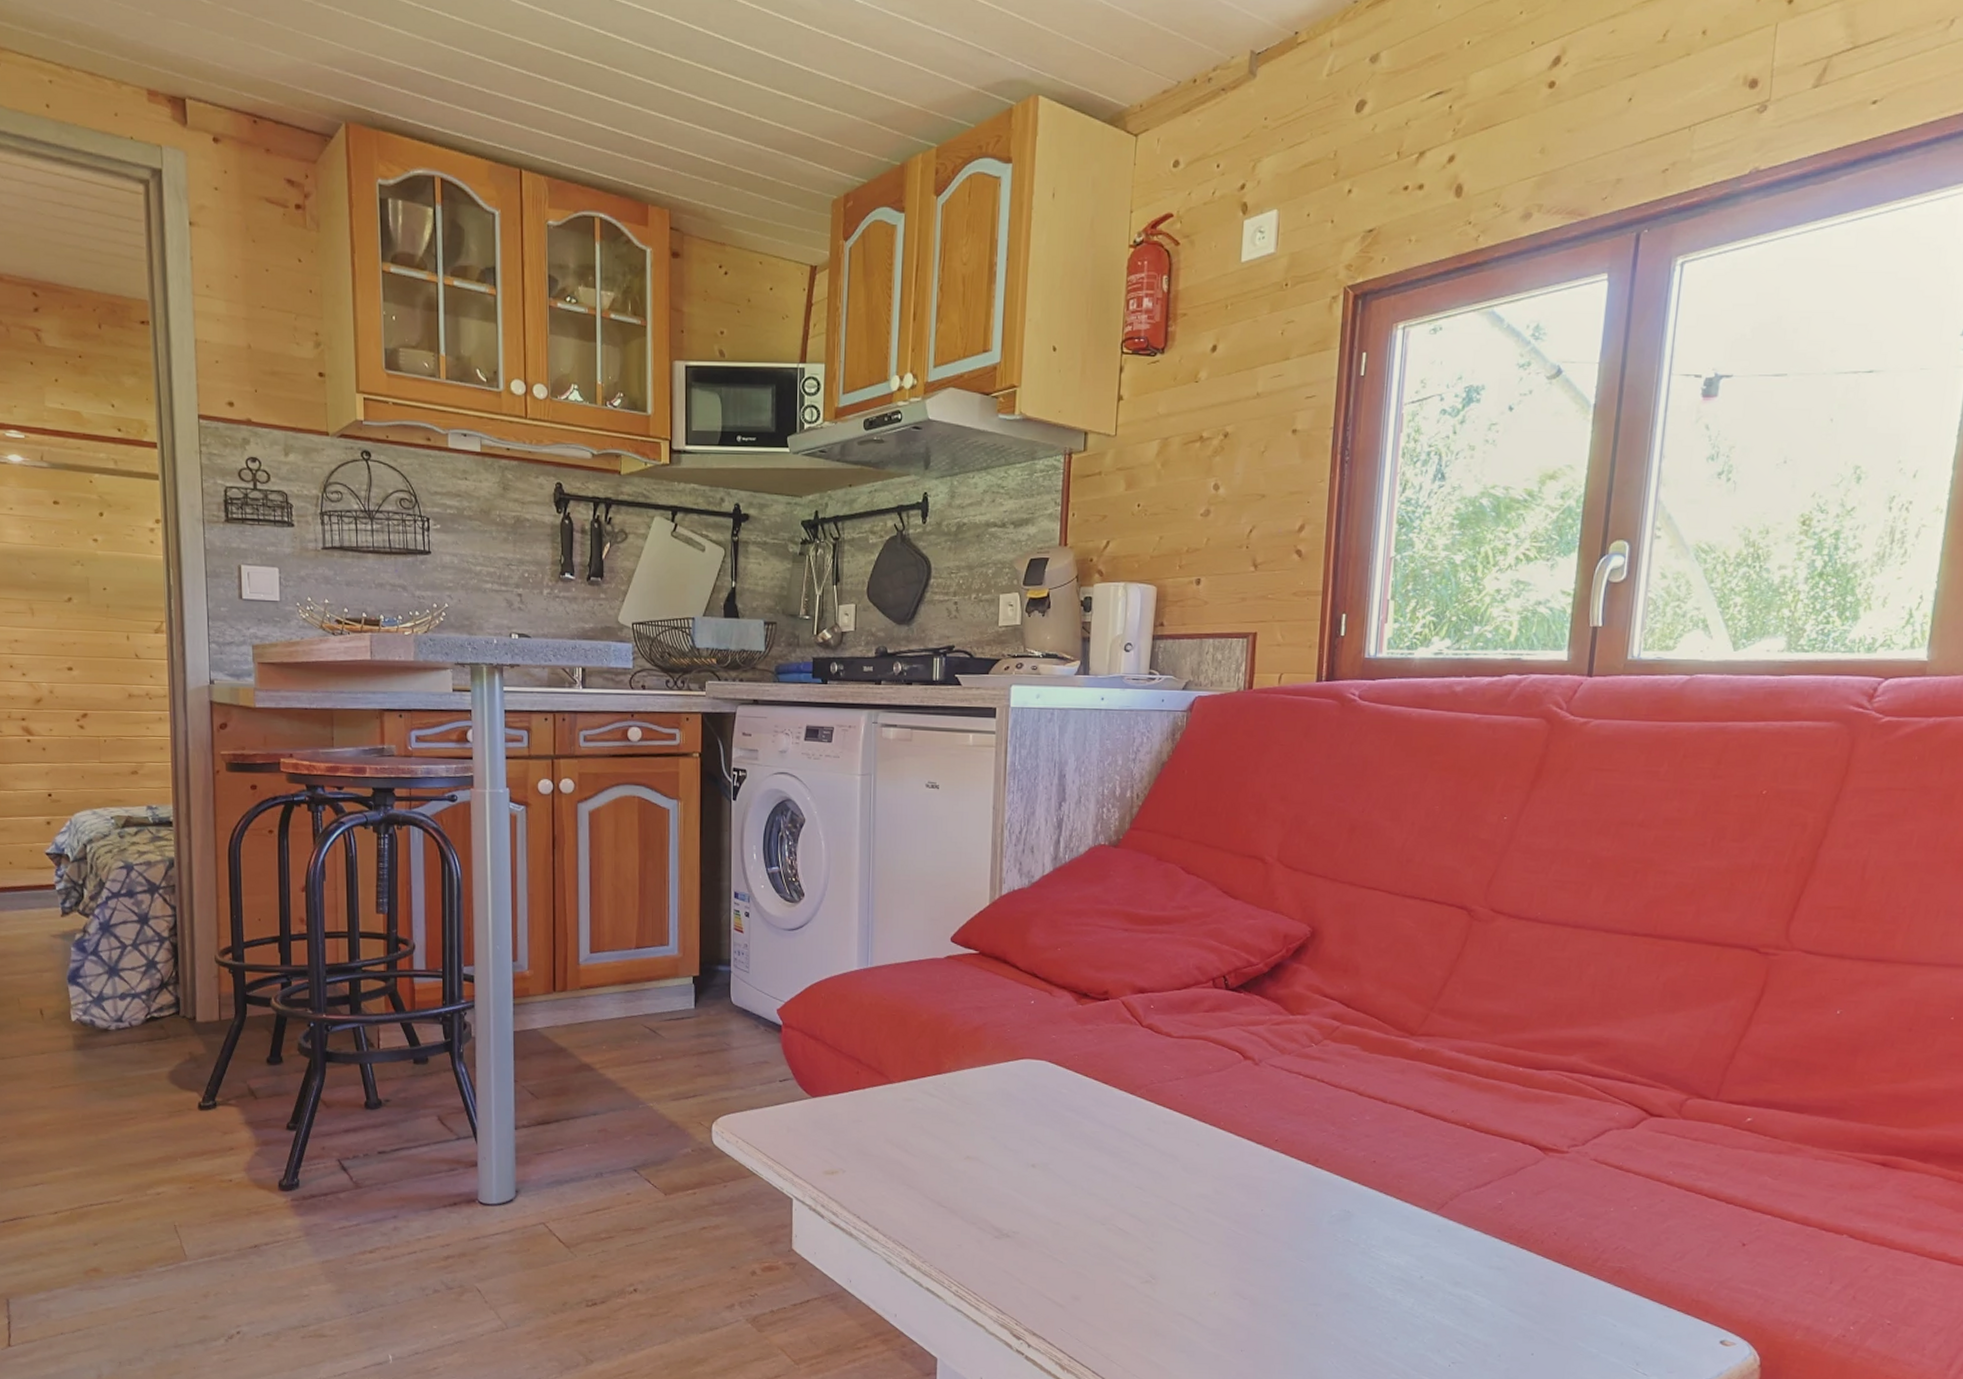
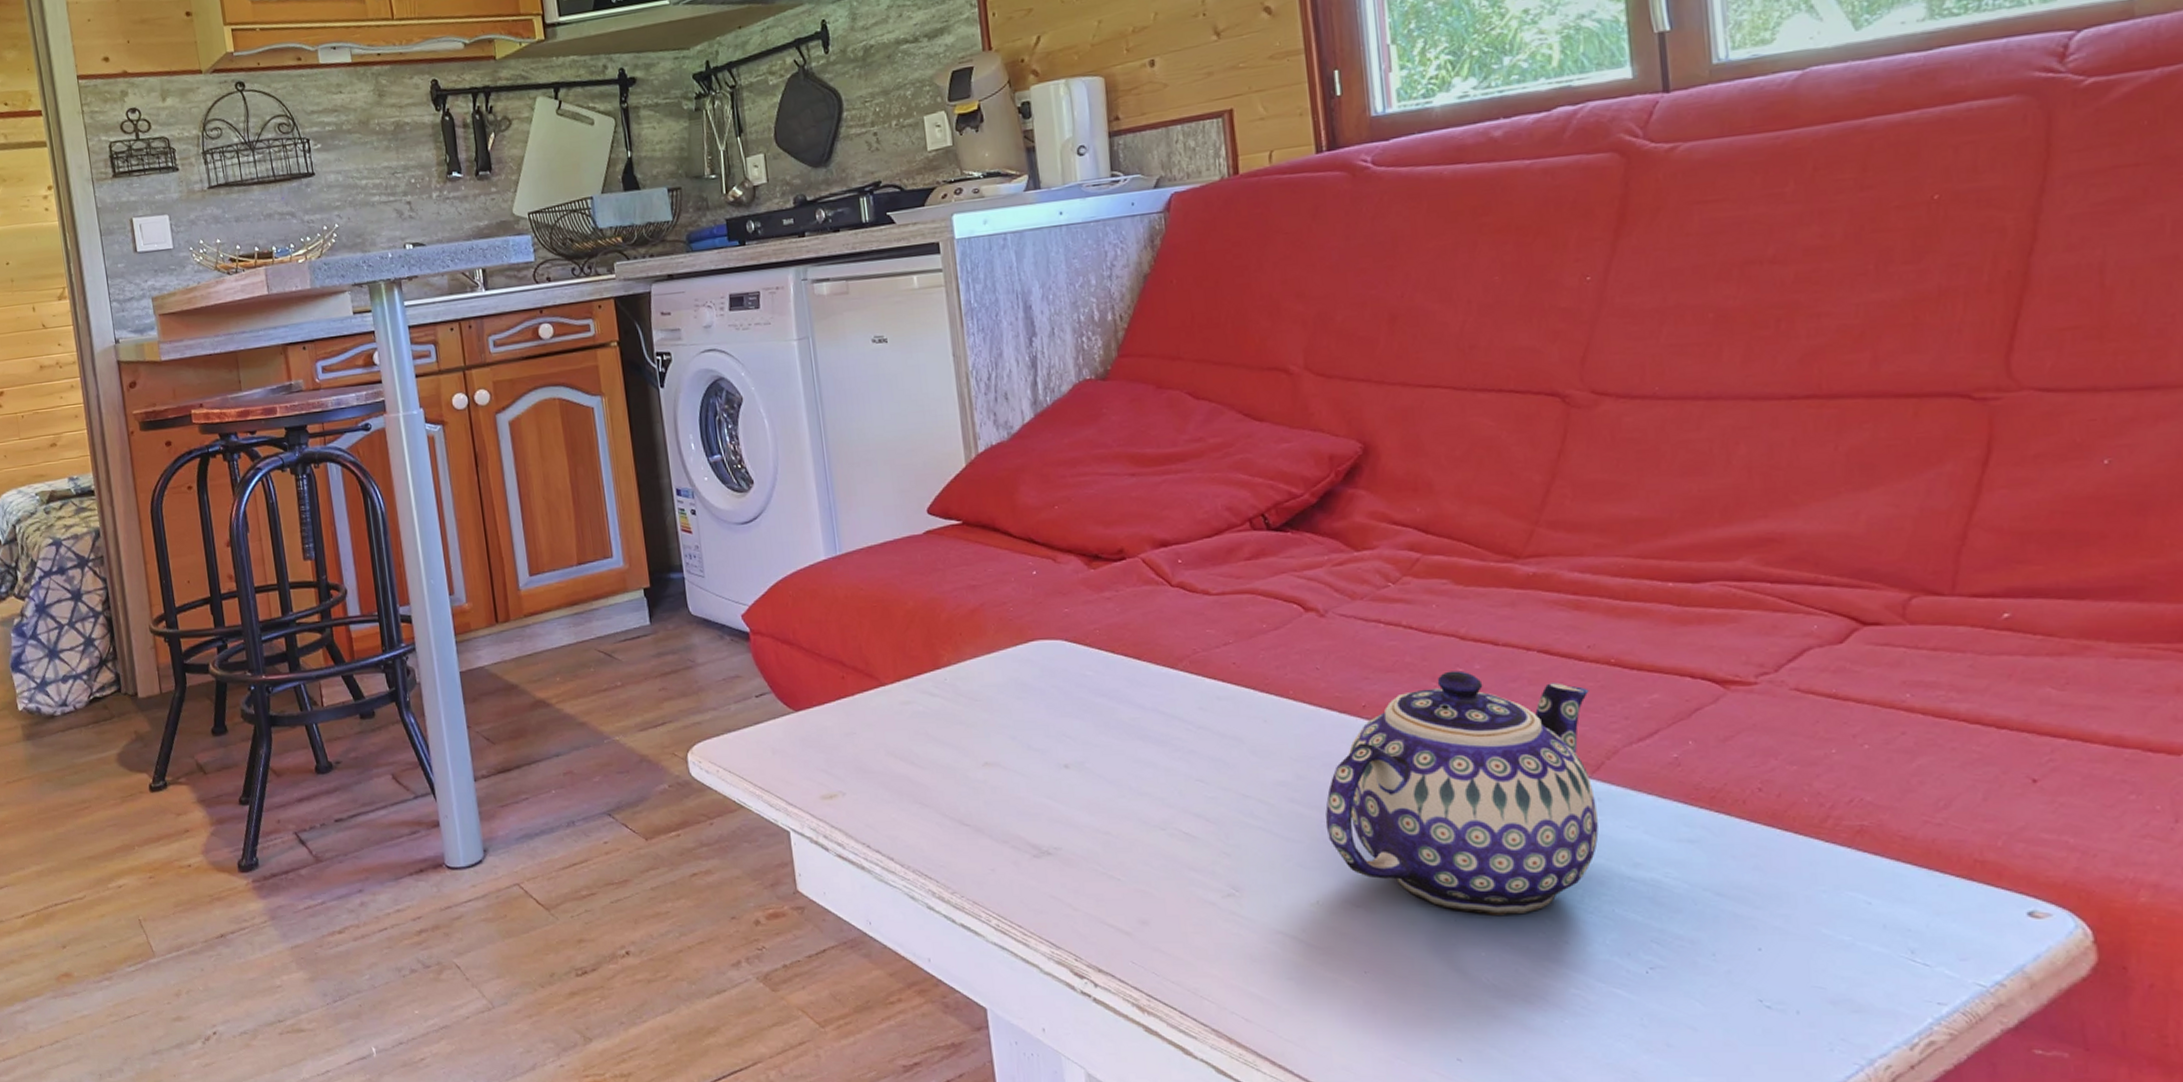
teapot: none [1231,1119,1447,1315] -> present [1325,670,1599,915]

